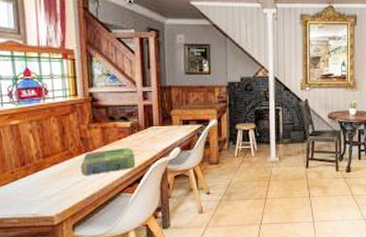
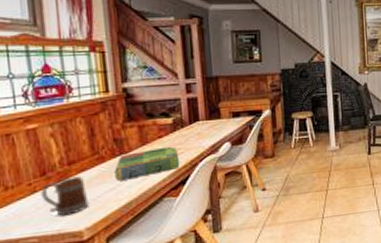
beer mug: none [20,169,60,202] -> present [40,176,89,216]

